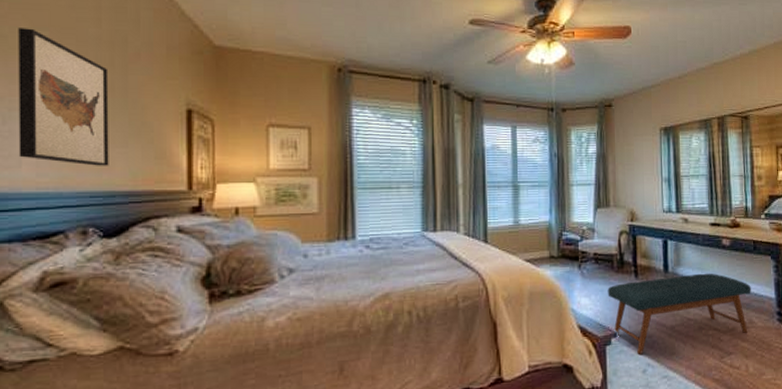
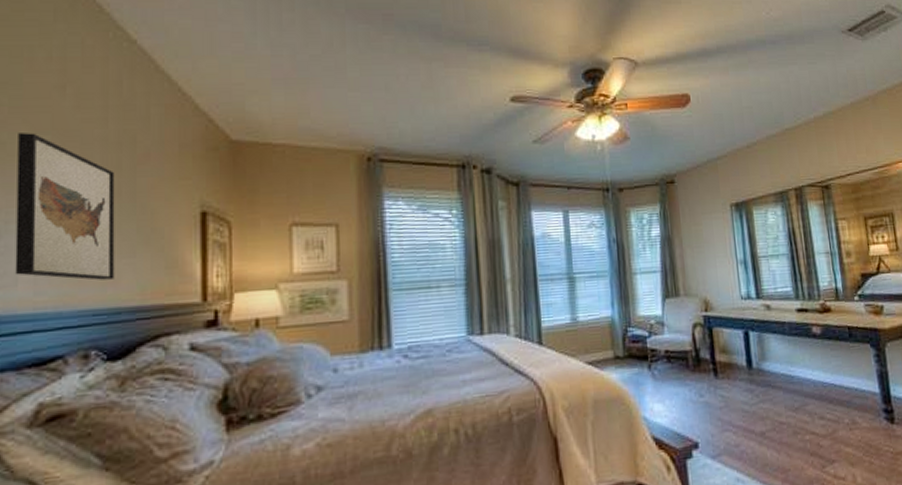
bench: present [607,273,751,354] -> none [683,367,851,468]

